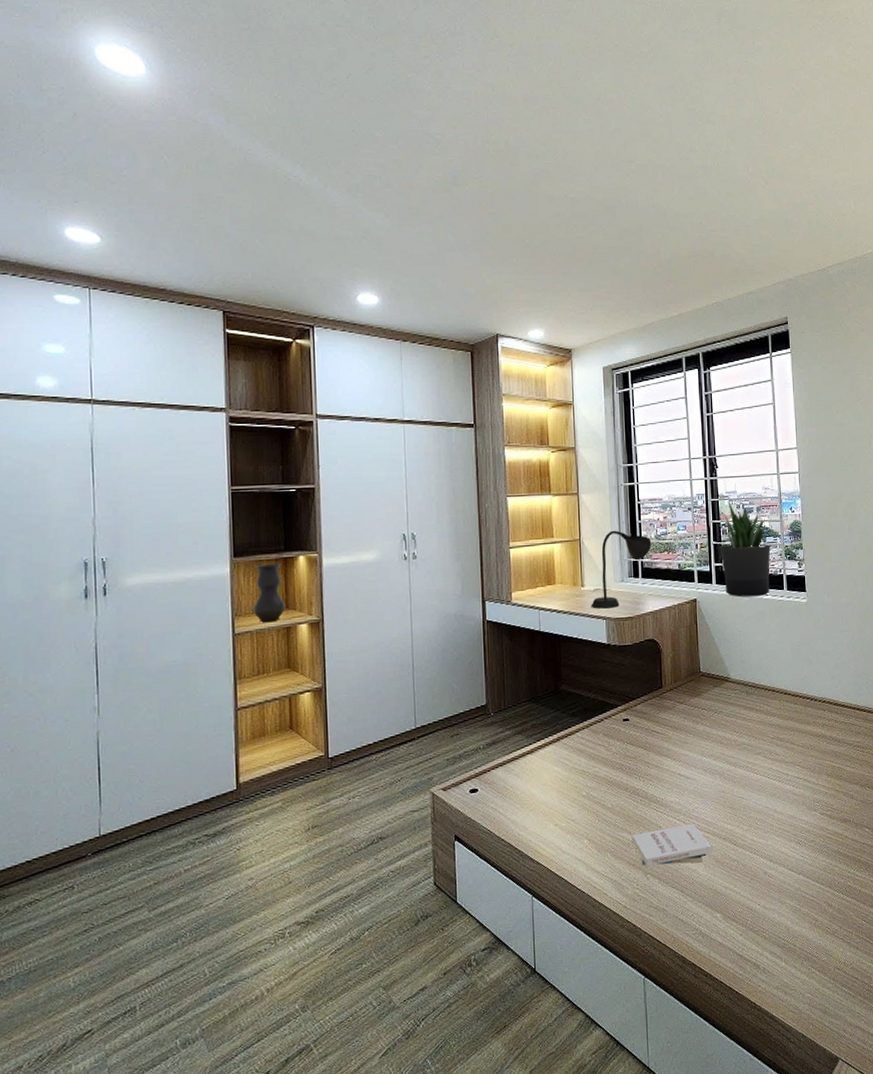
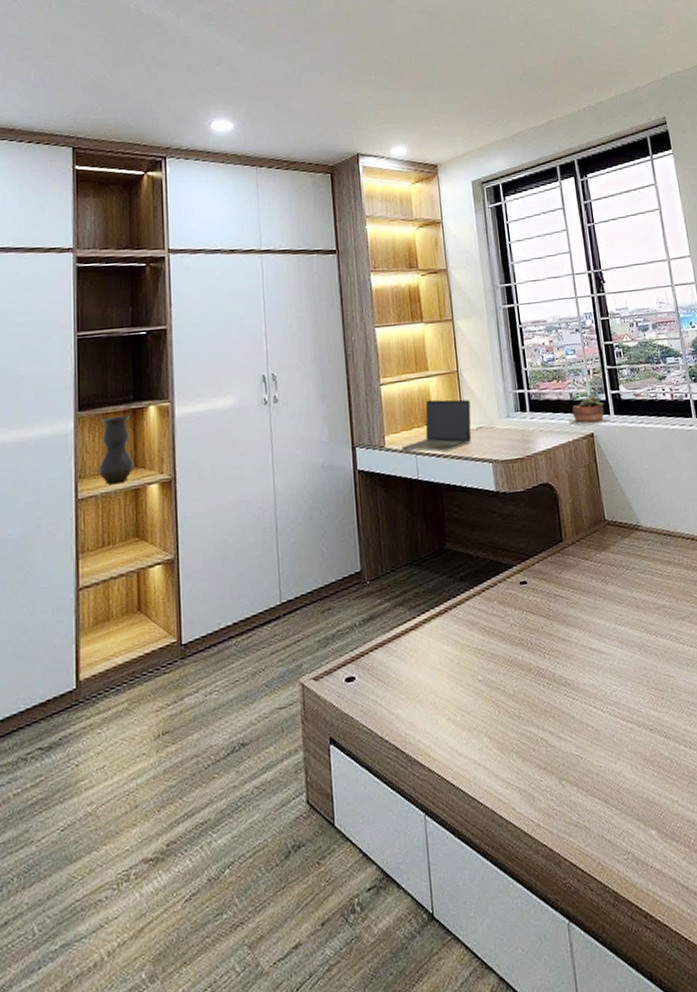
laptop: none [527,563,590,609] -> present [402,399,472,453]
desk lamp: present [591,530,652,609] -> none [474,358,538,451]
books: present [631,823,713,866] -> none [539,711,639,770]
succulent plant: none [675,564,713,593] -> present [569,393,611,427]
planter: present [718,502,771,598] -> none [611,320,677,429]

